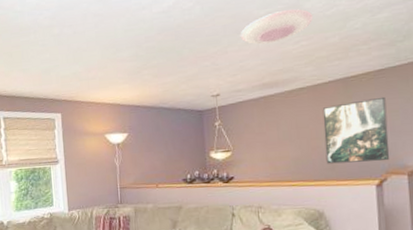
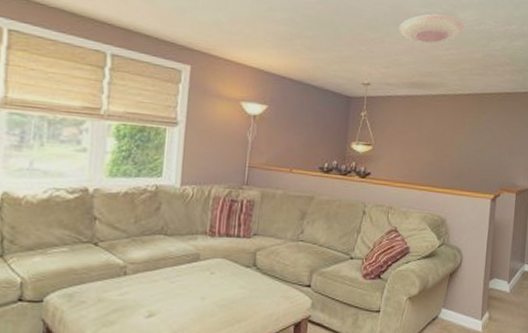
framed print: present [322,96,390,164] -> none [455,117,510,178]

